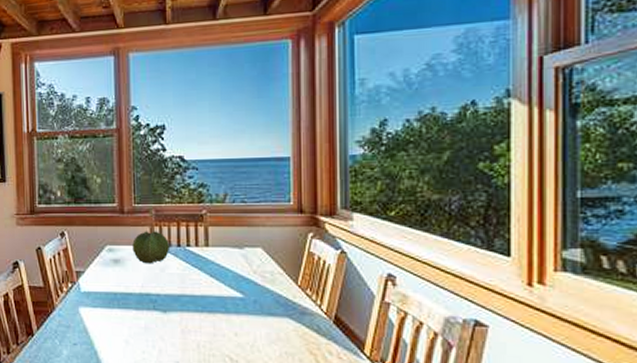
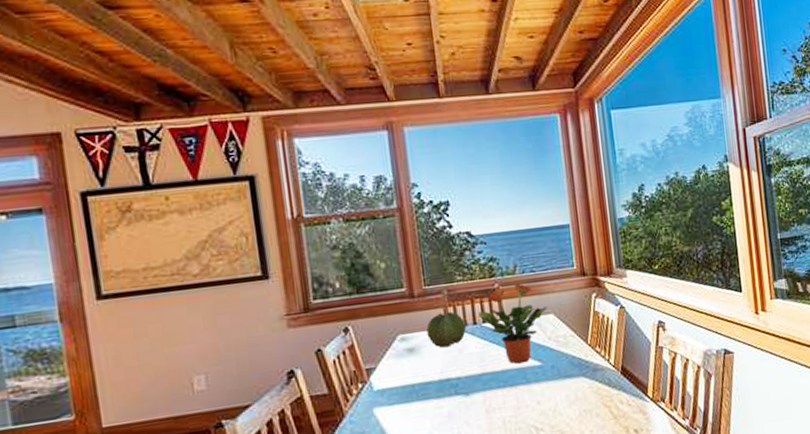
potted plant: none [183,212,257,292] -> present [478,283,548,364]

